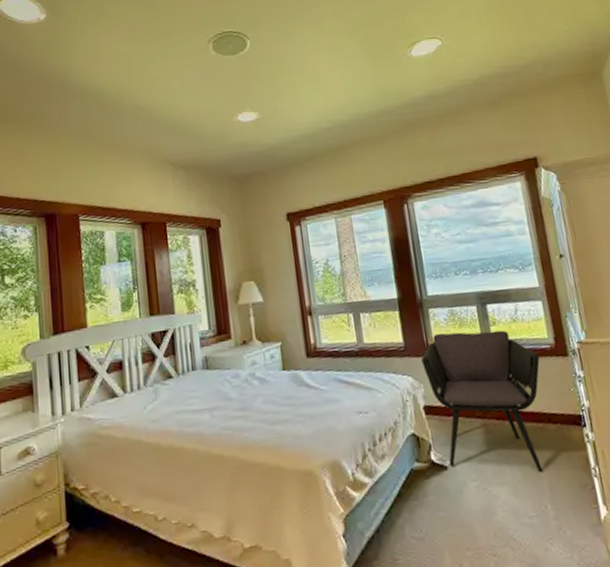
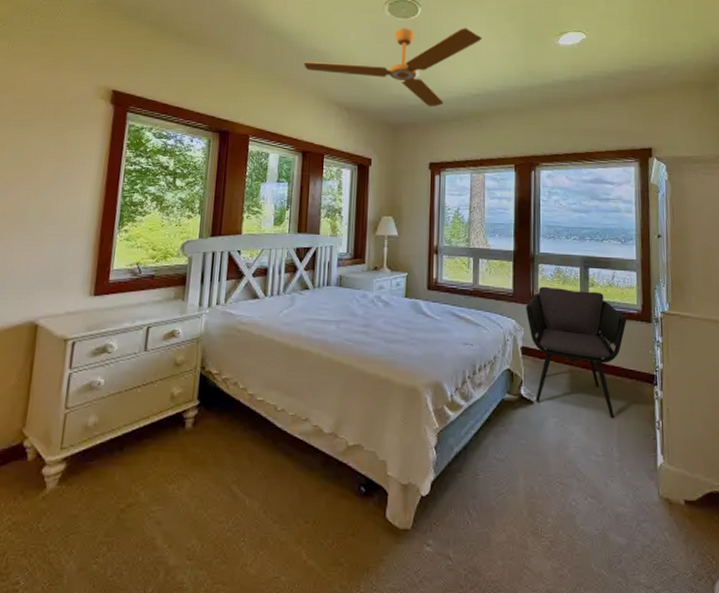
ceiling fan: none [128,55,325,151] -> present [304,28,483,107]

